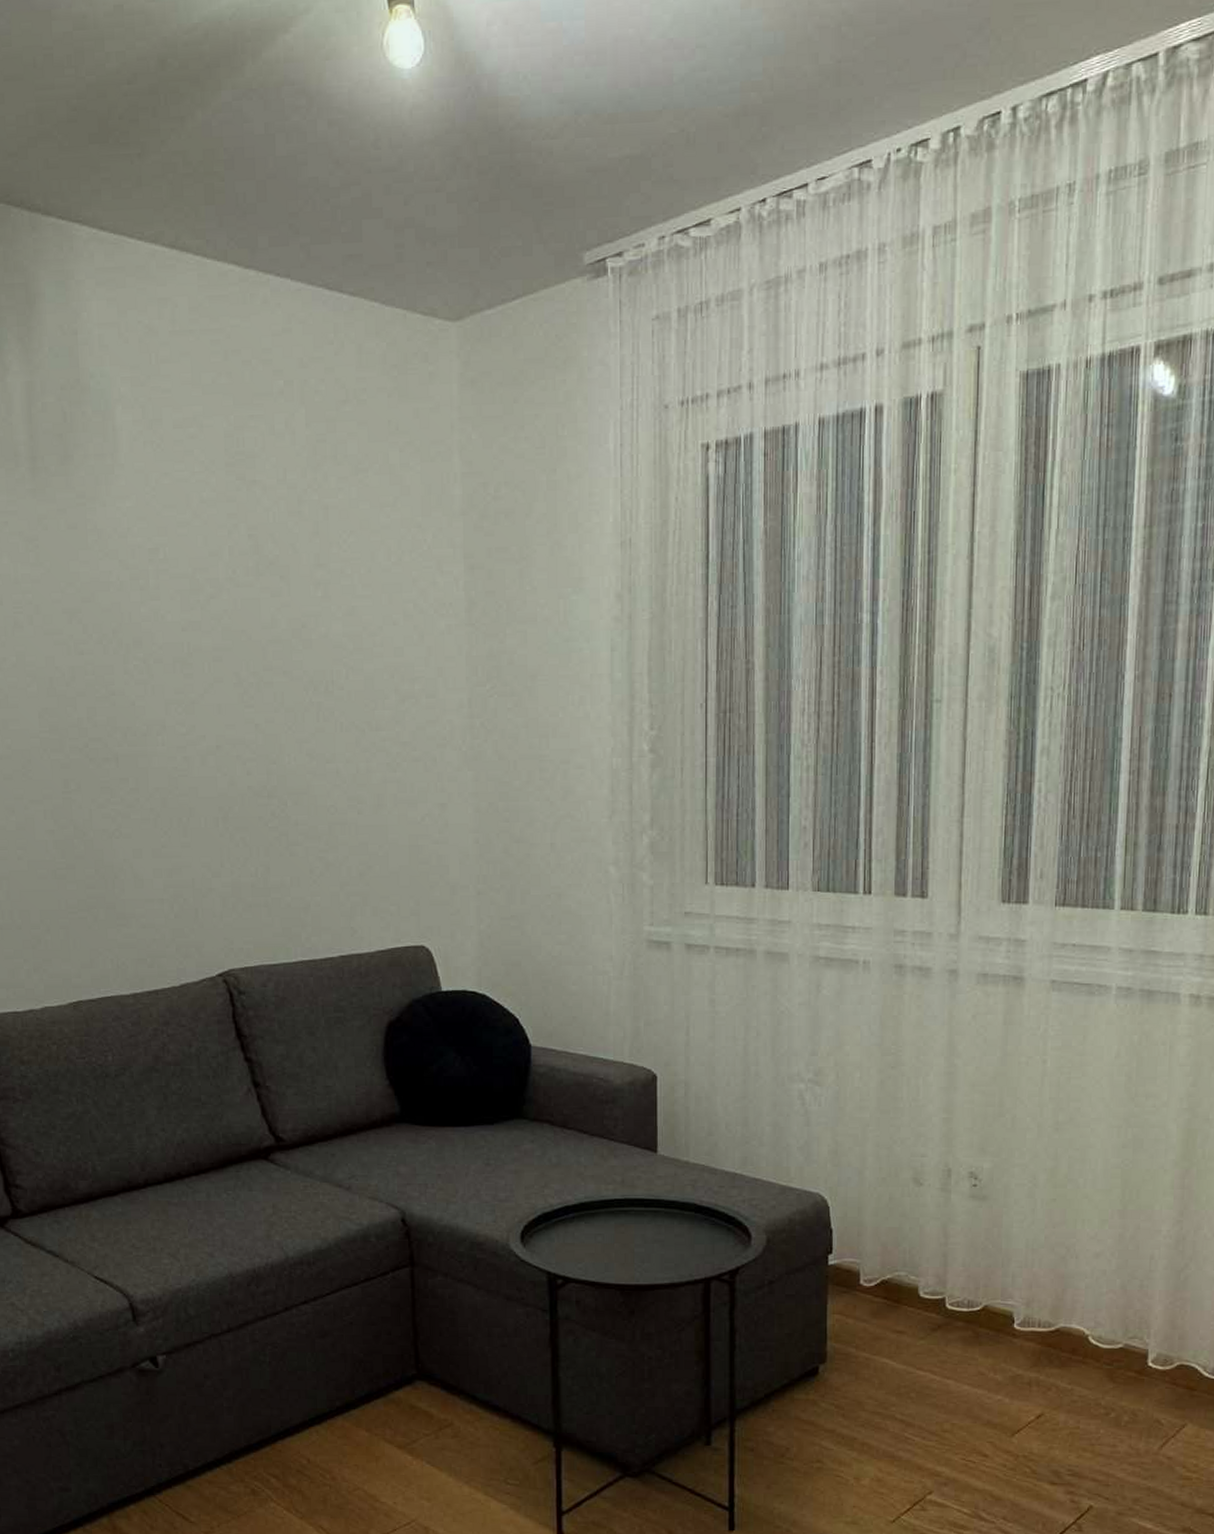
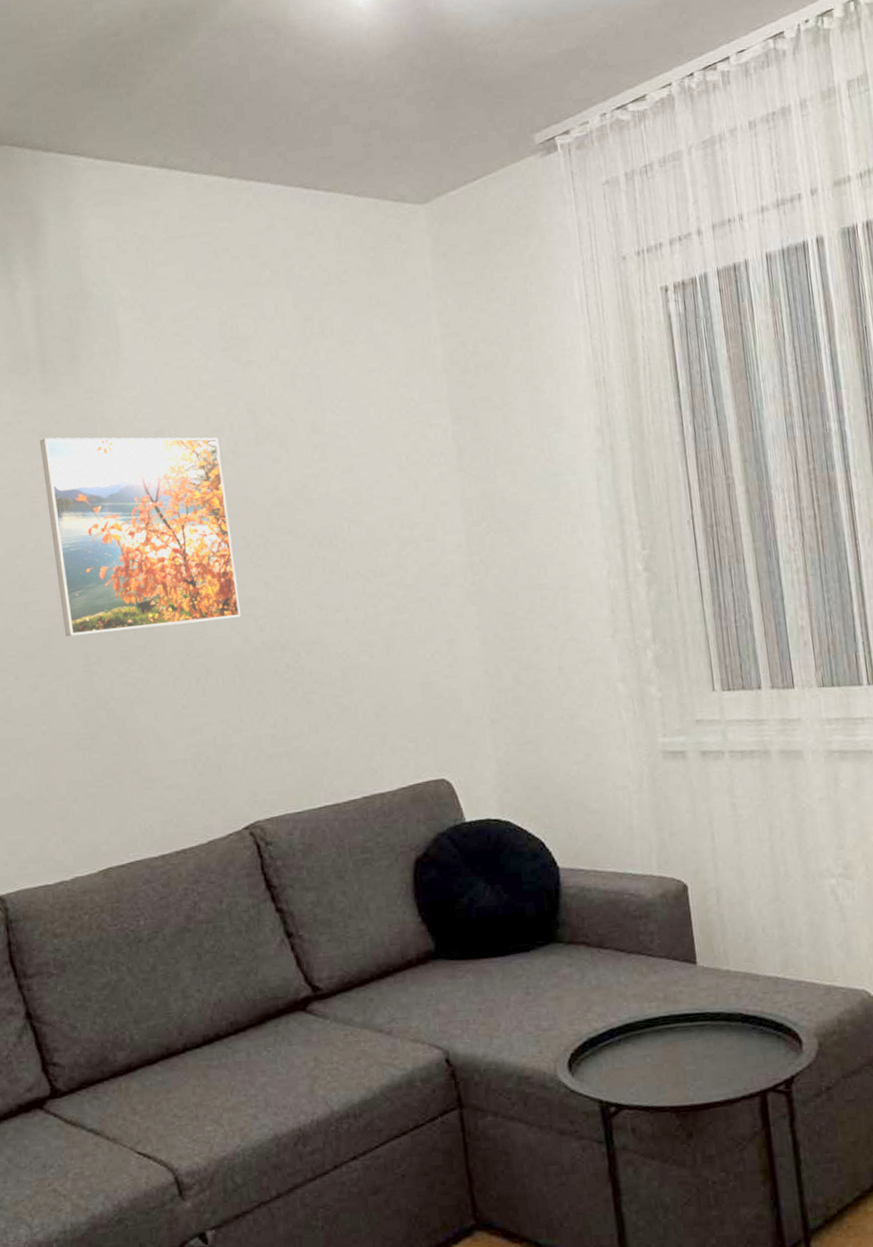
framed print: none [27,544,229,760] -> present [40,437,242,637]

